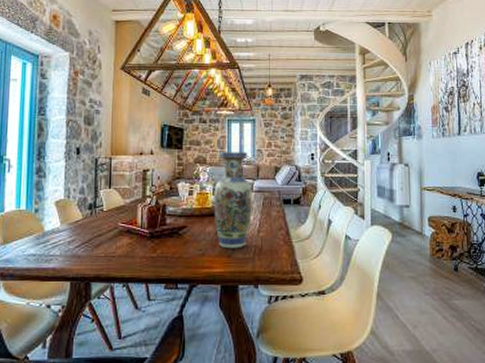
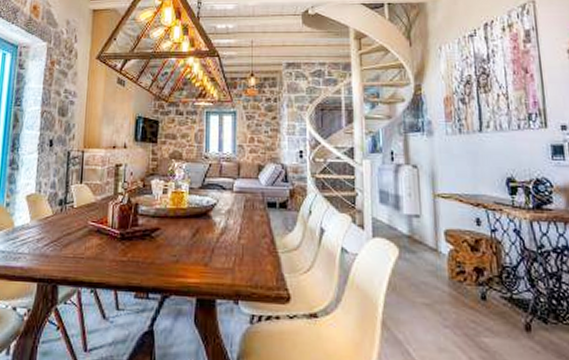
vase: present [214,152,252,249] -> none [189,147,232,257]

